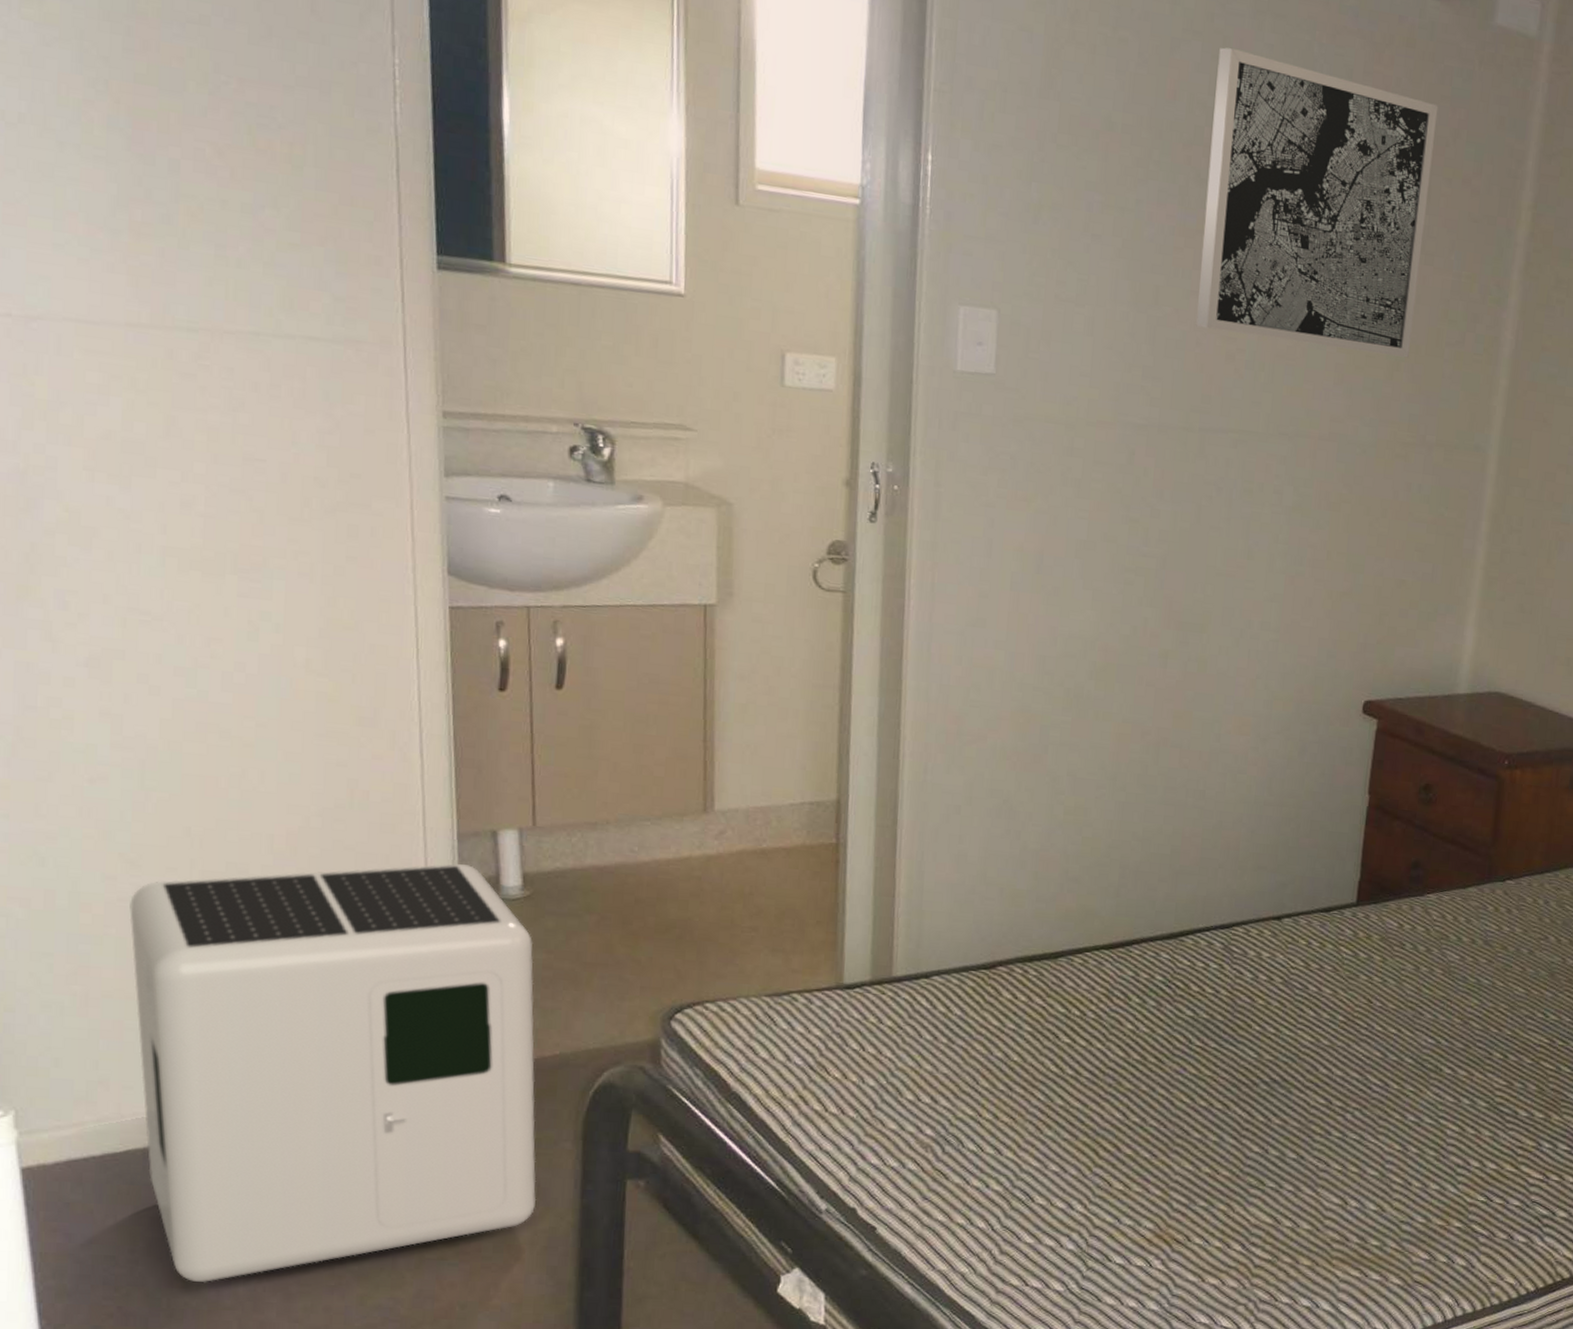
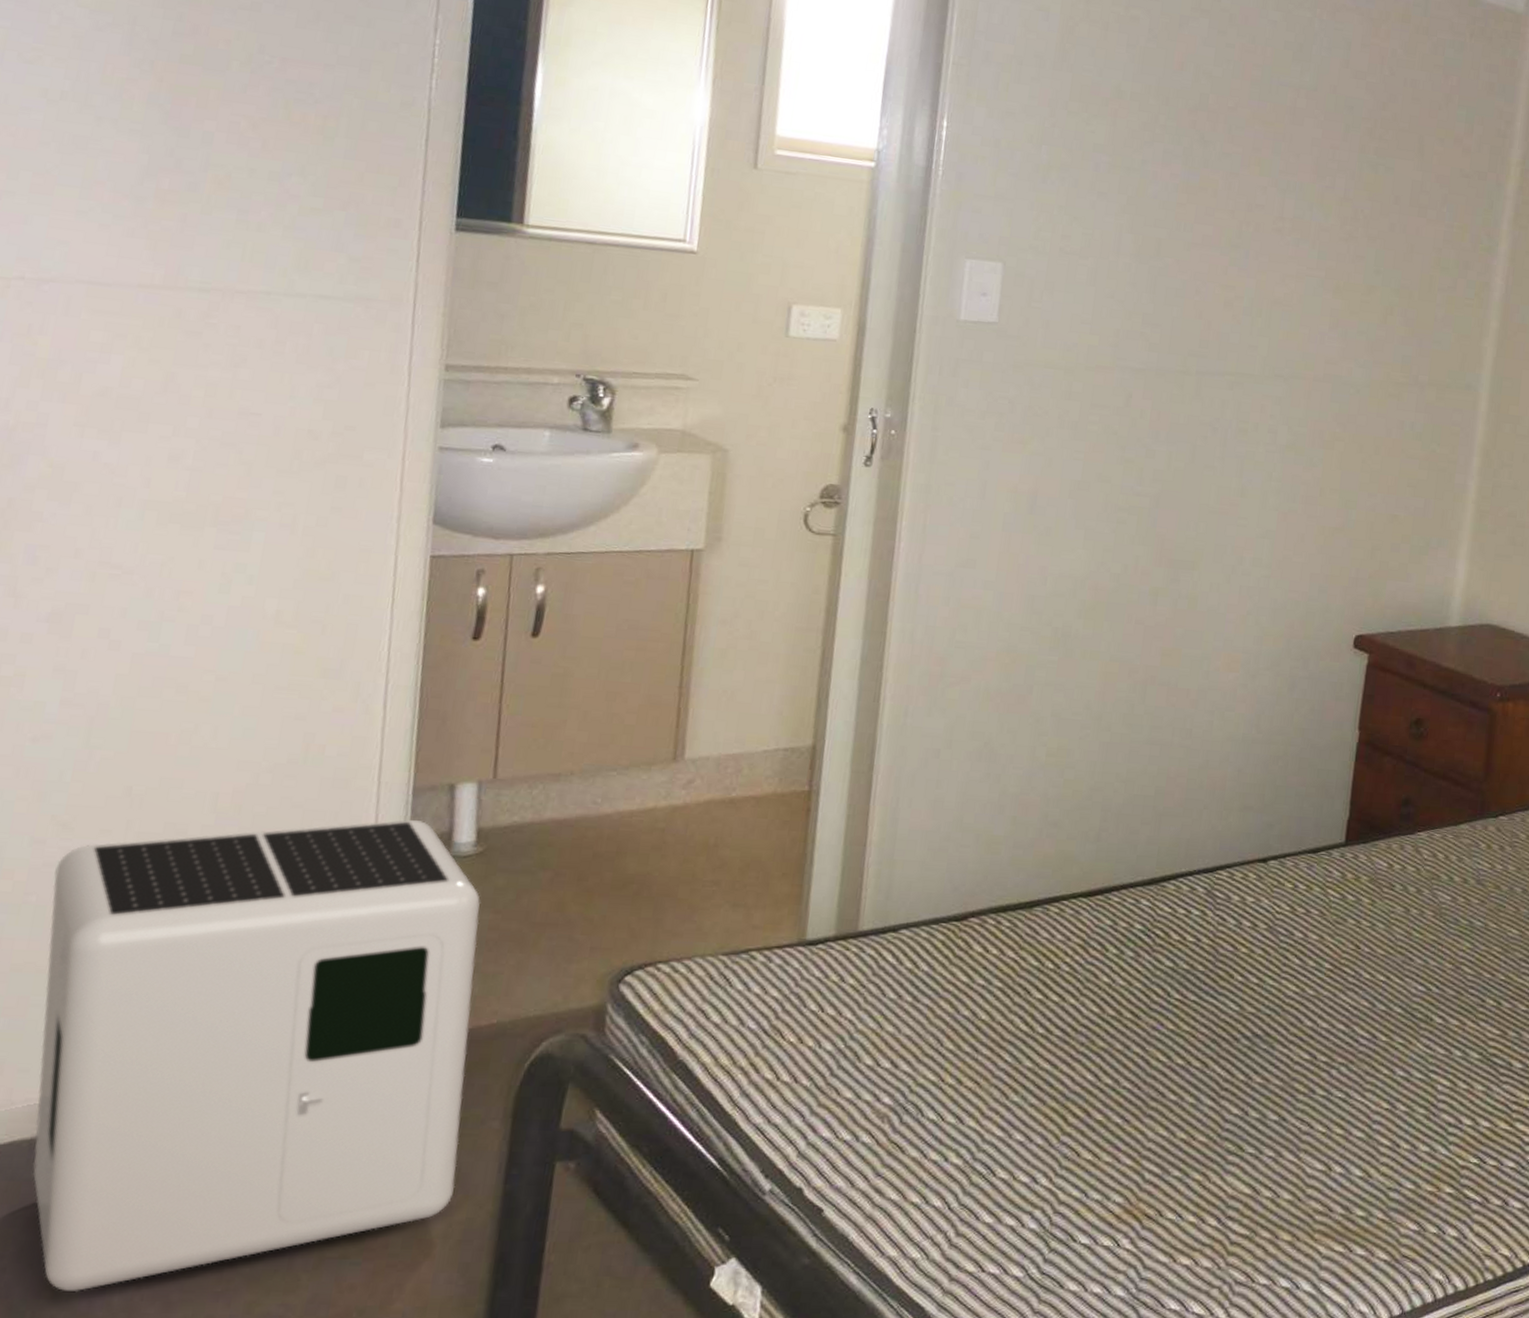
wall art: present [1196,47,1439,358] -> none [1196,23,1432,303]

